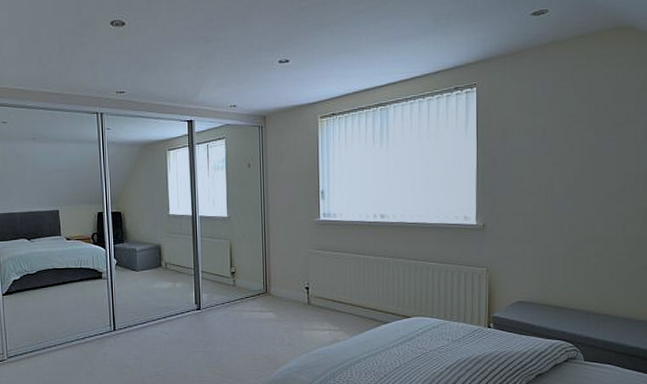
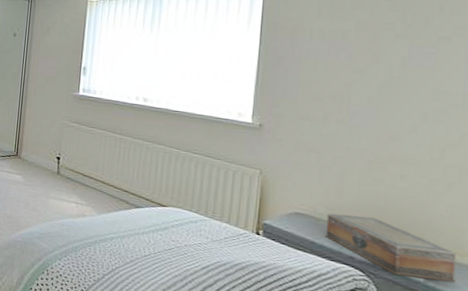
decorative box: none [542,294,638,341] -> present [325,213,457,283]

